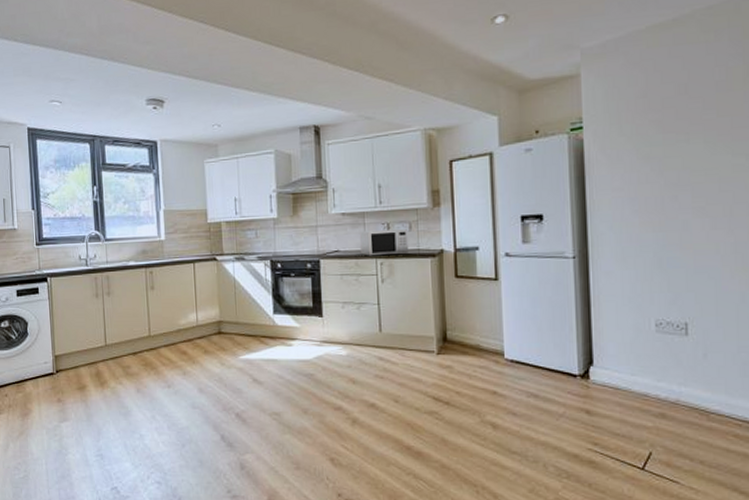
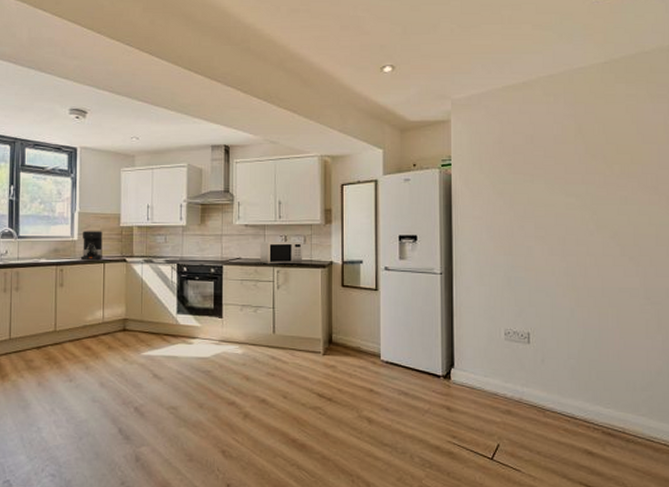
coffee maker: none [169,229,193,261] -> present [80,231,103,261]

